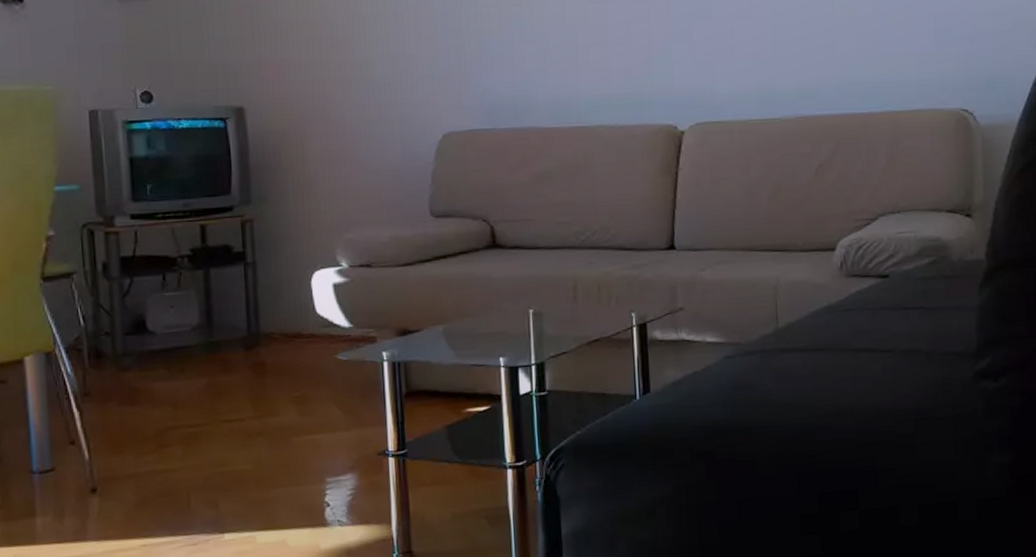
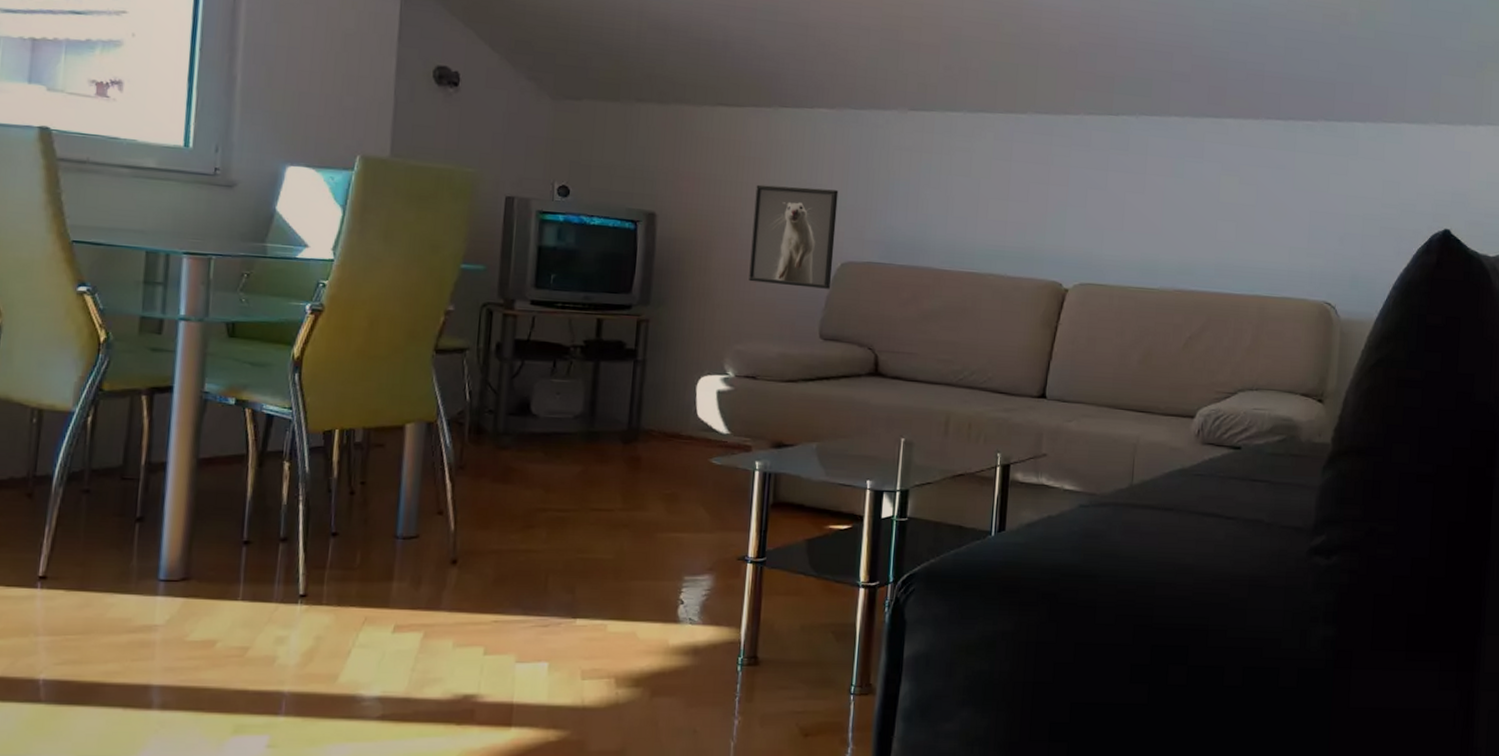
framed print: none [343,58,435,166] -> present [749,184,839,289]

